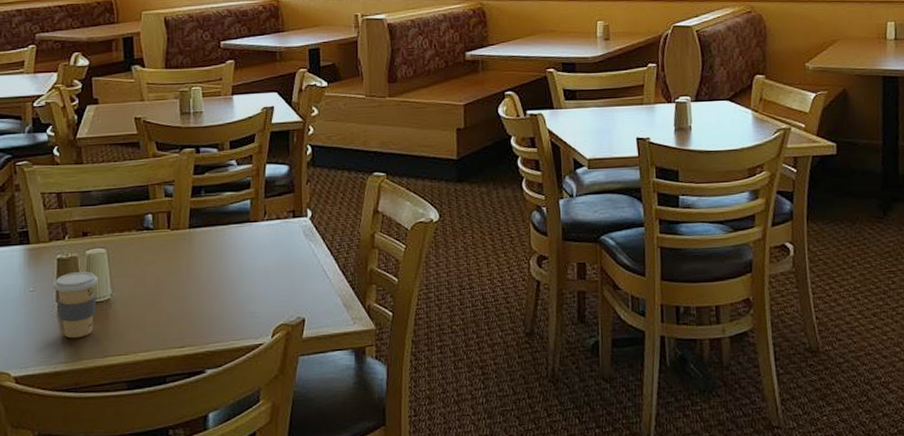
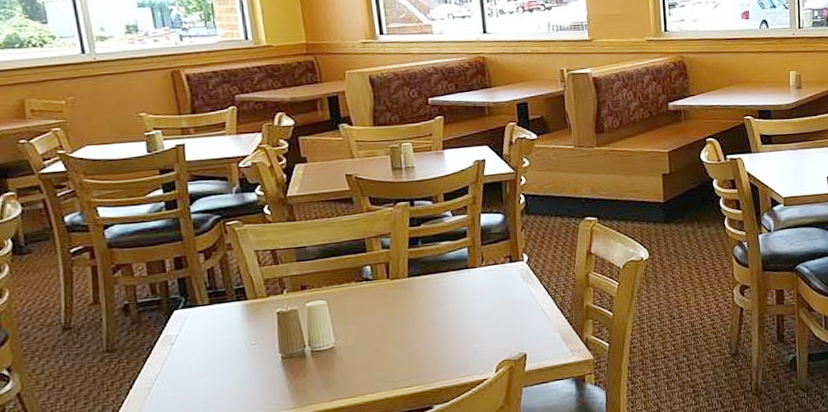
coffee cup: present [52,272,98,339] -> none [274,323,321,386]

